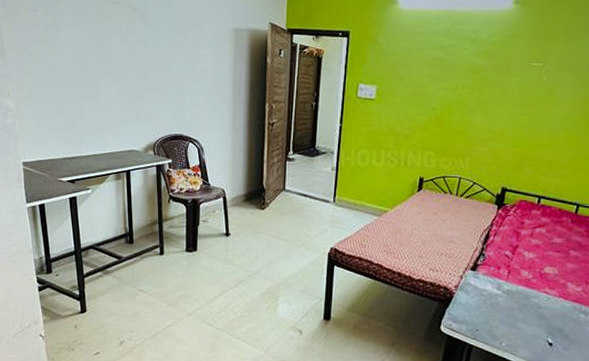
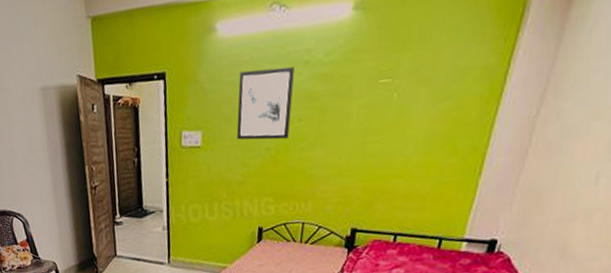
wall art: none [407,40,462,102] -> present [236,67,295,140]

